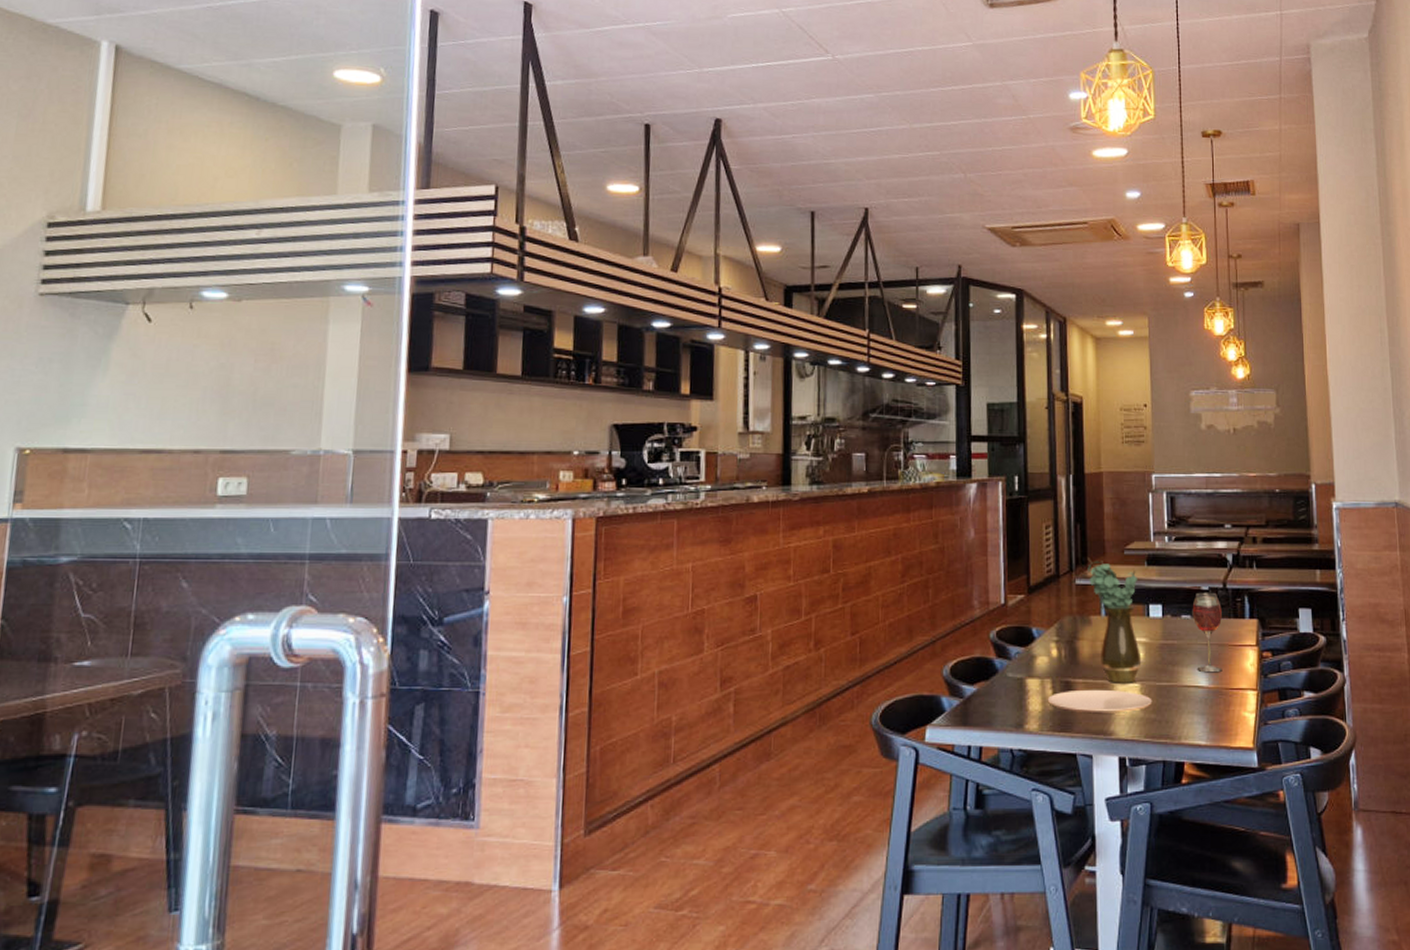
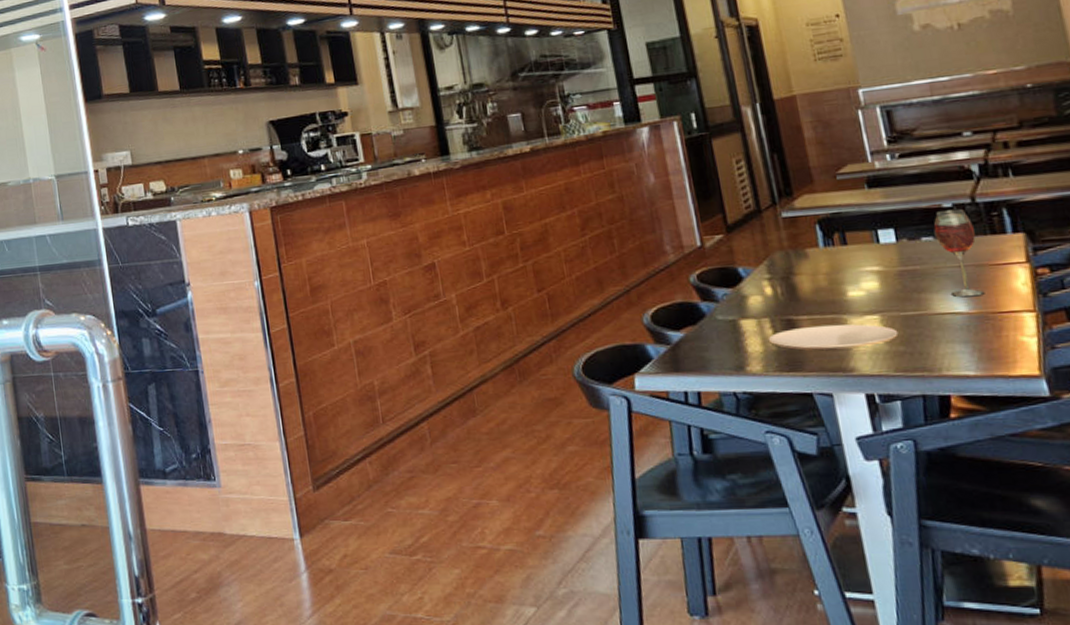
vase: present [1087,558,1142,683] -> none [792,188,878,317]

